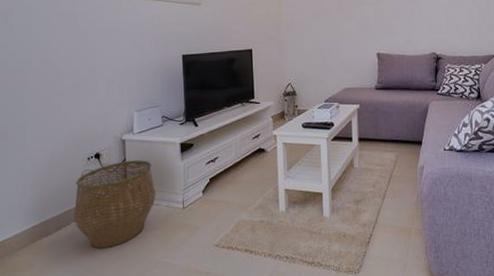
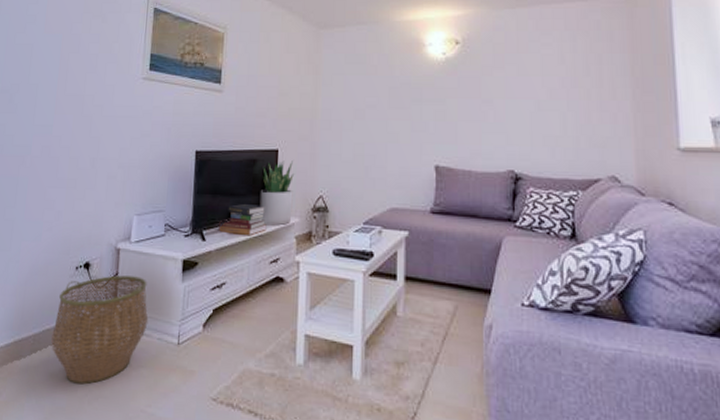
books: none [208,94,248,120] -> present [219,203,267,236]
planter: none [240,57,268,110] -> present [259,160,294,226]

